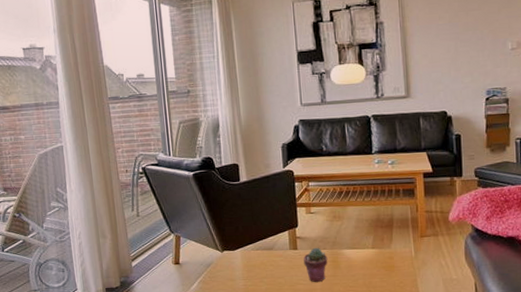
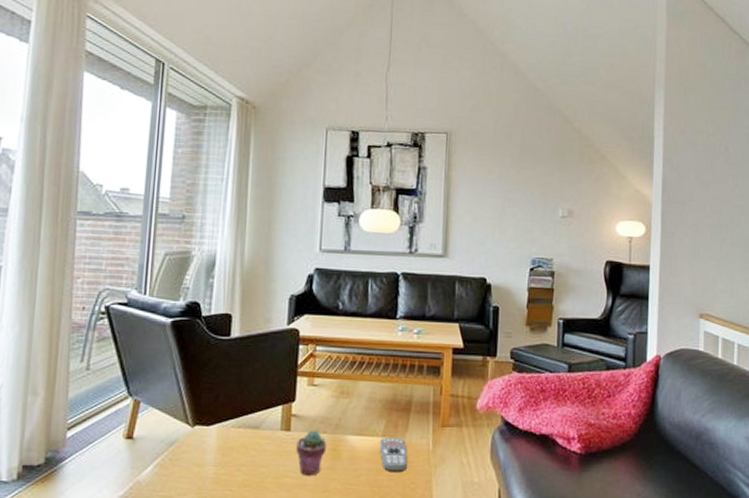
remote control: none [370,249,396,276] -> present [379,438,408,473]

